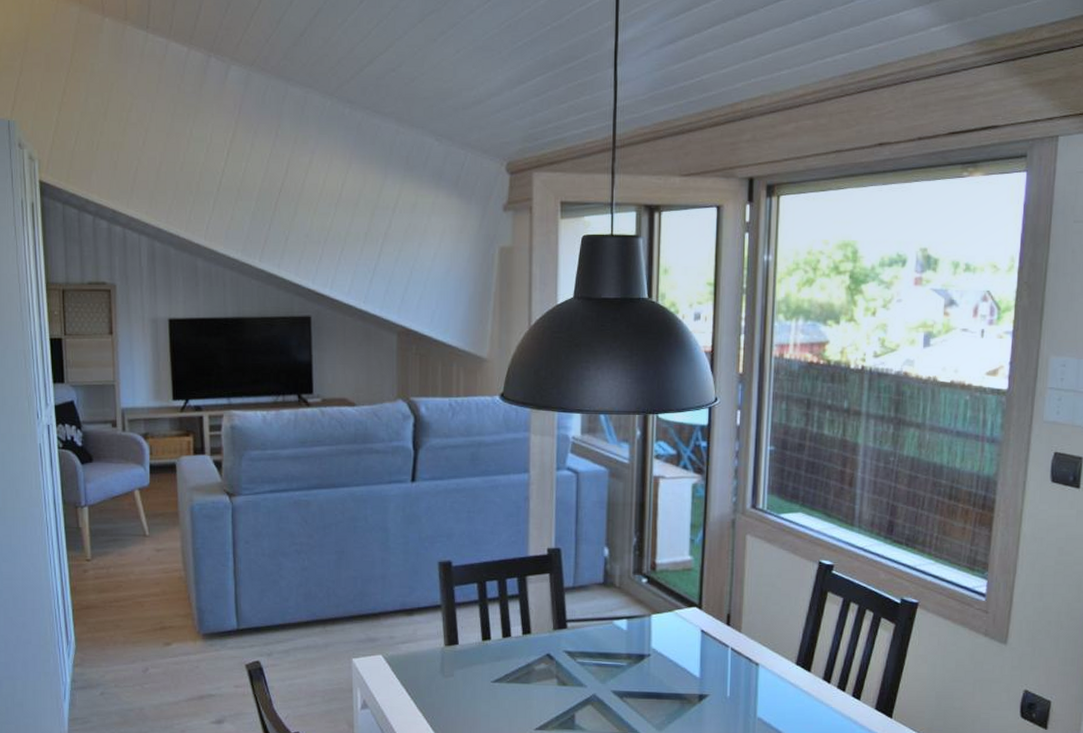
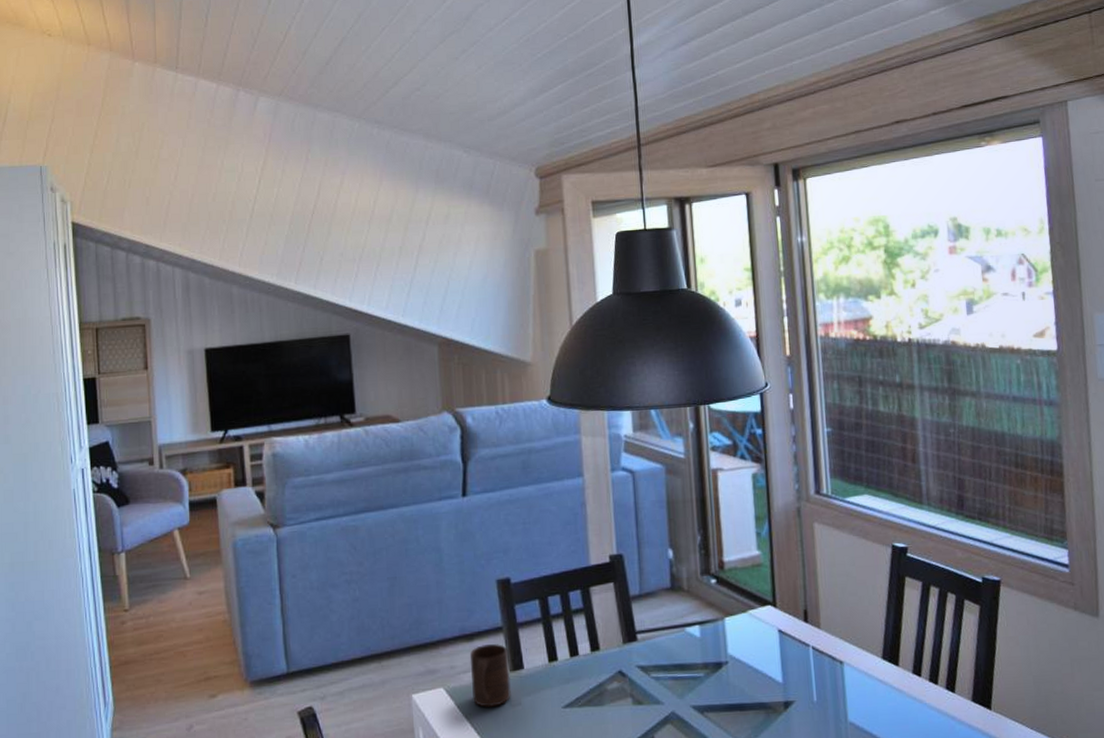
cup: none [408,620,445,676] -> present [469,644,511,707]

